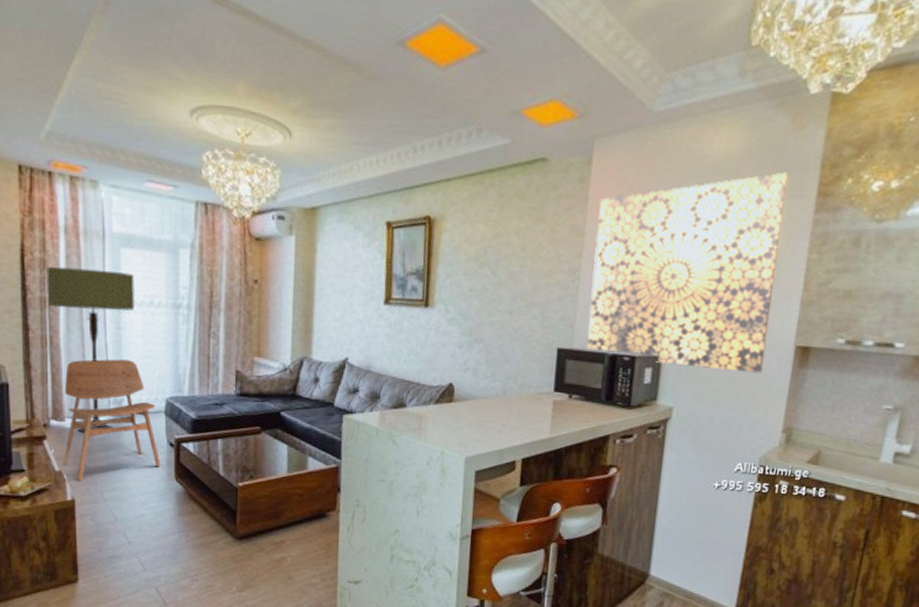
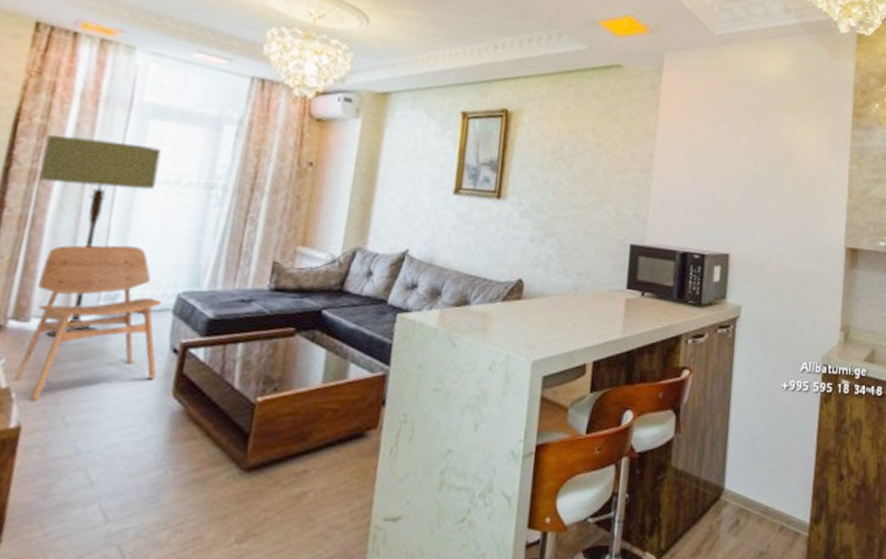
wall art: present [586,172,788,374] -> none [658,94,829,273]

